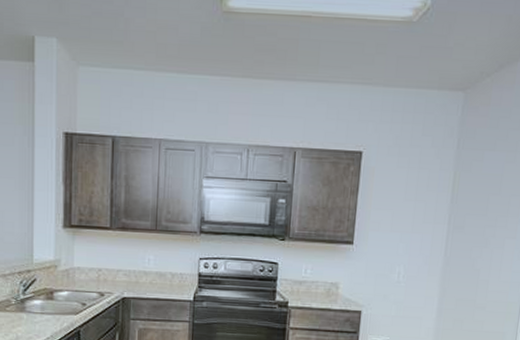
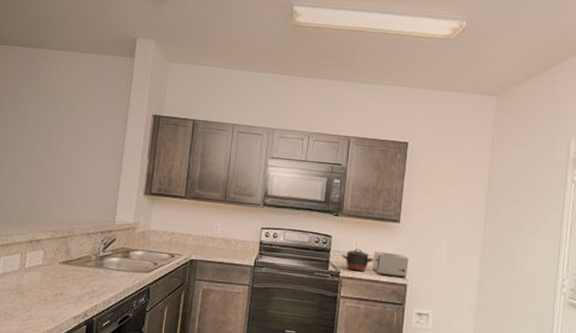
cooking pot: none [290,274,325,300] -> present [342,248,374,272]
toaster: none [323,277,364,304] -> present [371,251,409,278]

